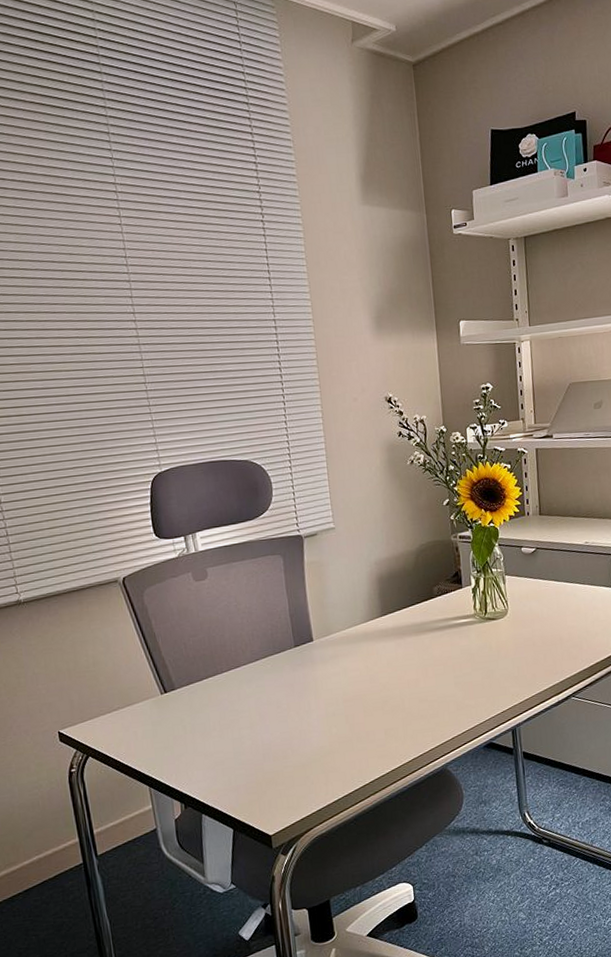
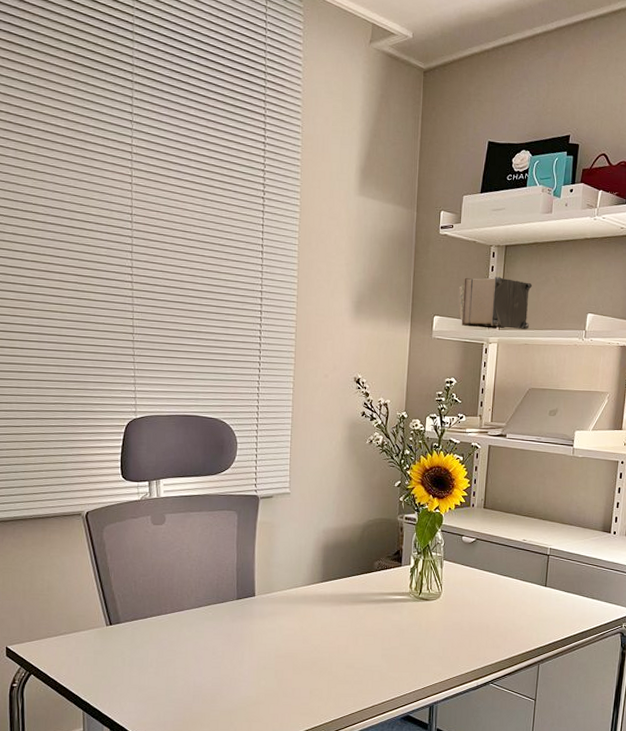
decorative box: none [481,269,561,328] -> present [457,276,532,330]

